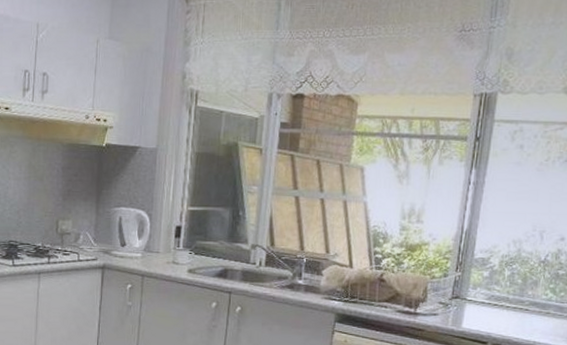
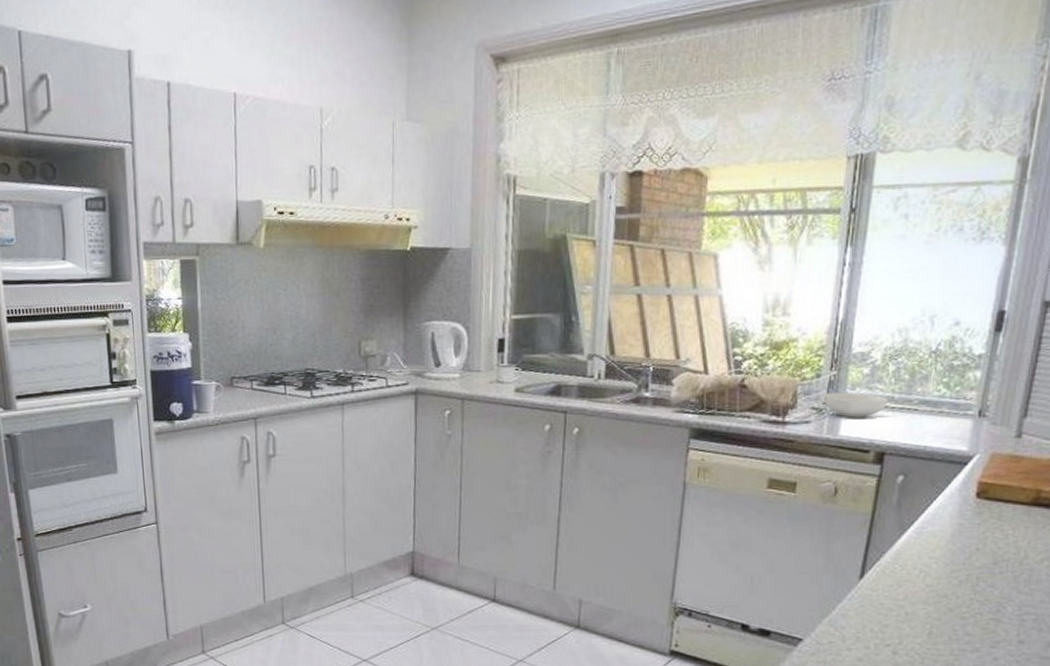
bowl: none [449,290,504,314] -> present [822,392,889,418]

